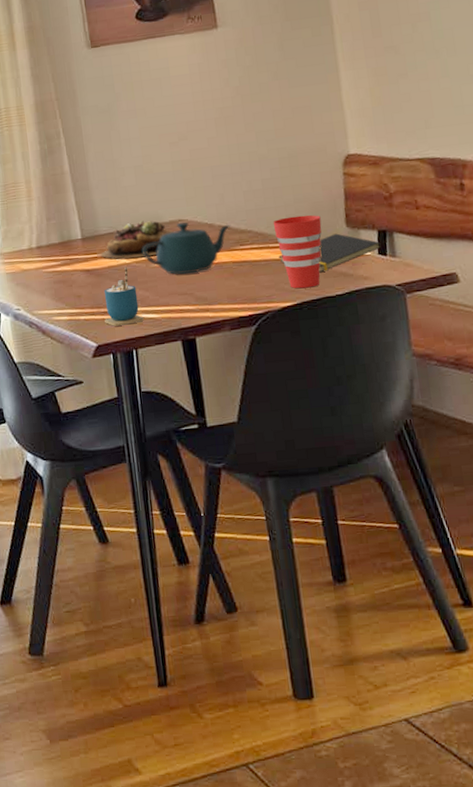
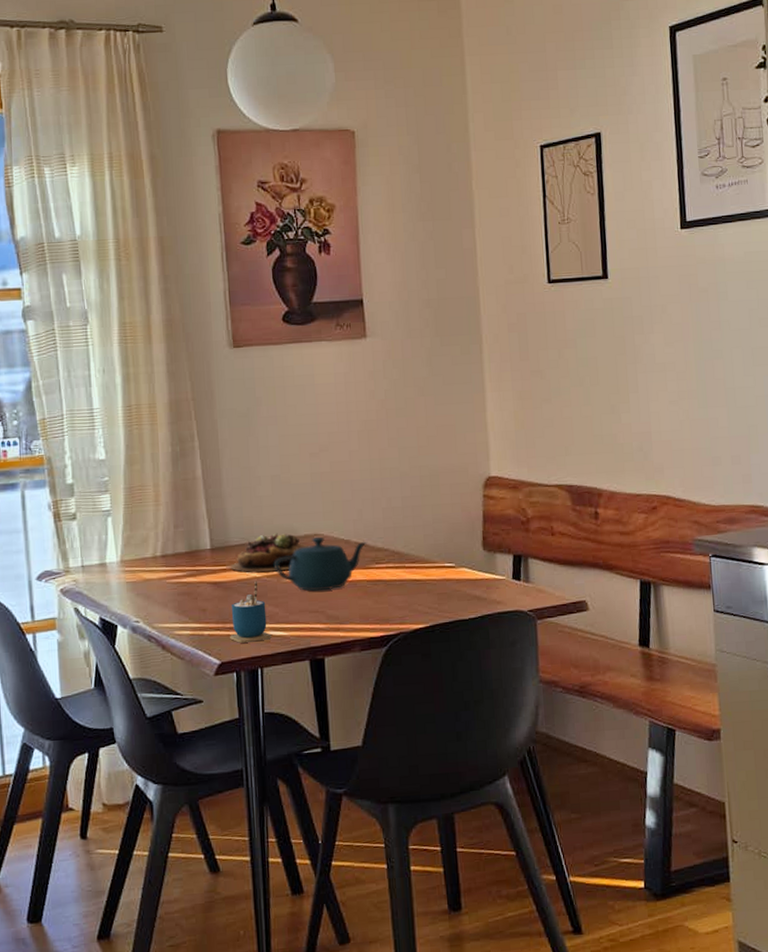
cup: present [273,215,322,289] -> none [410,535,459,611]
notepad: present [278,233,382,273] -> none [414,556,516,596]

